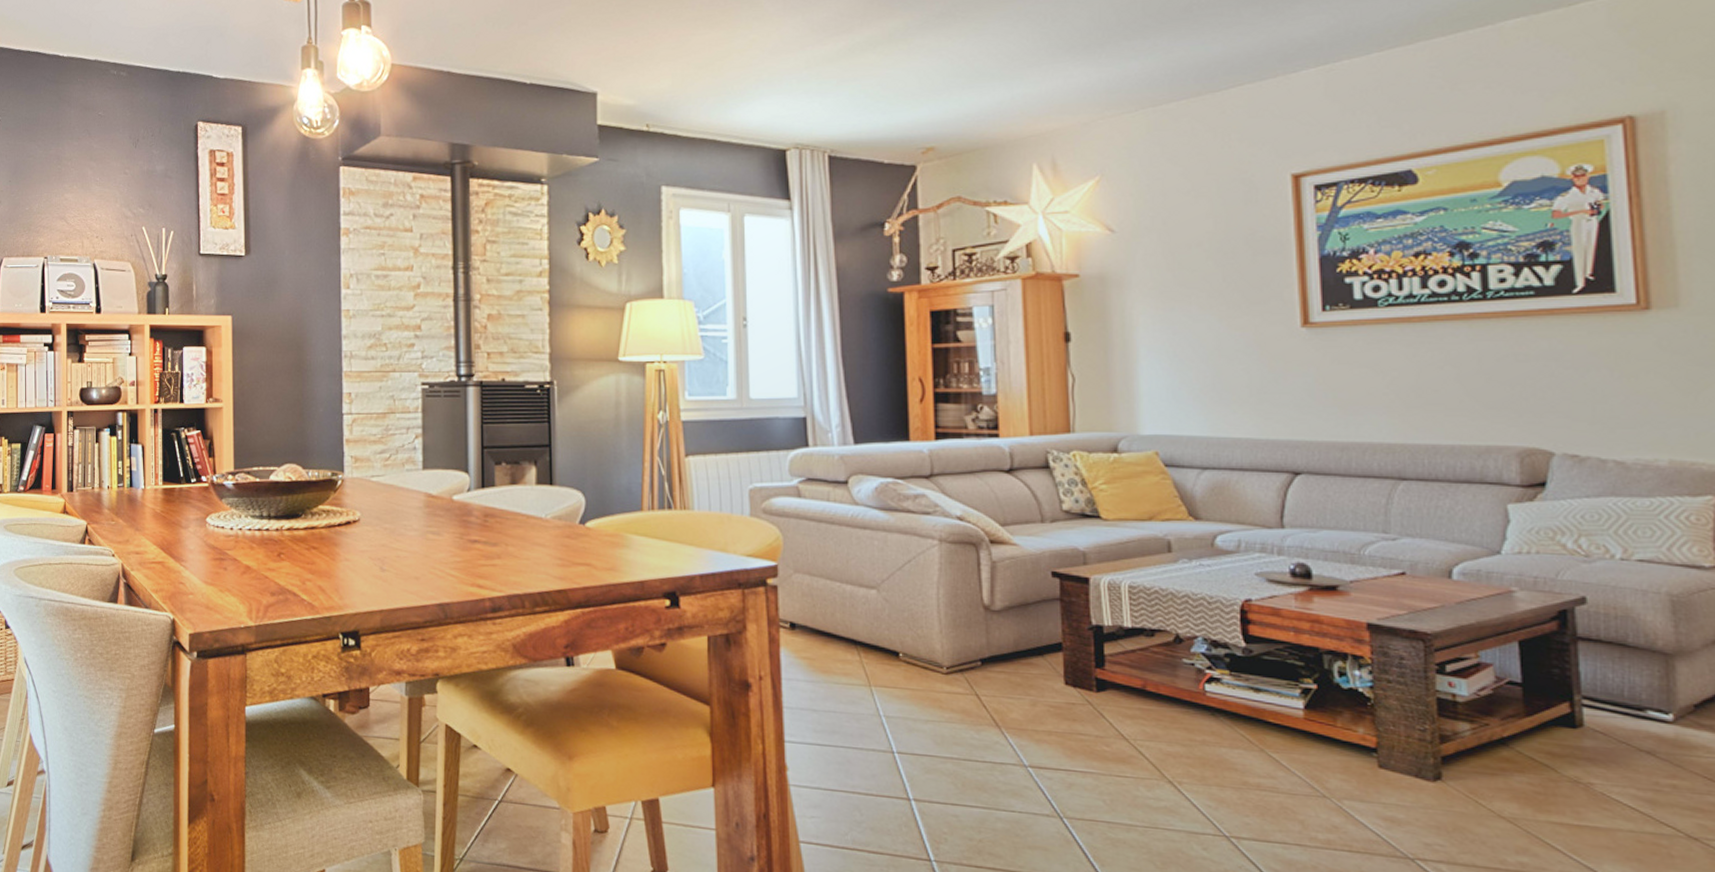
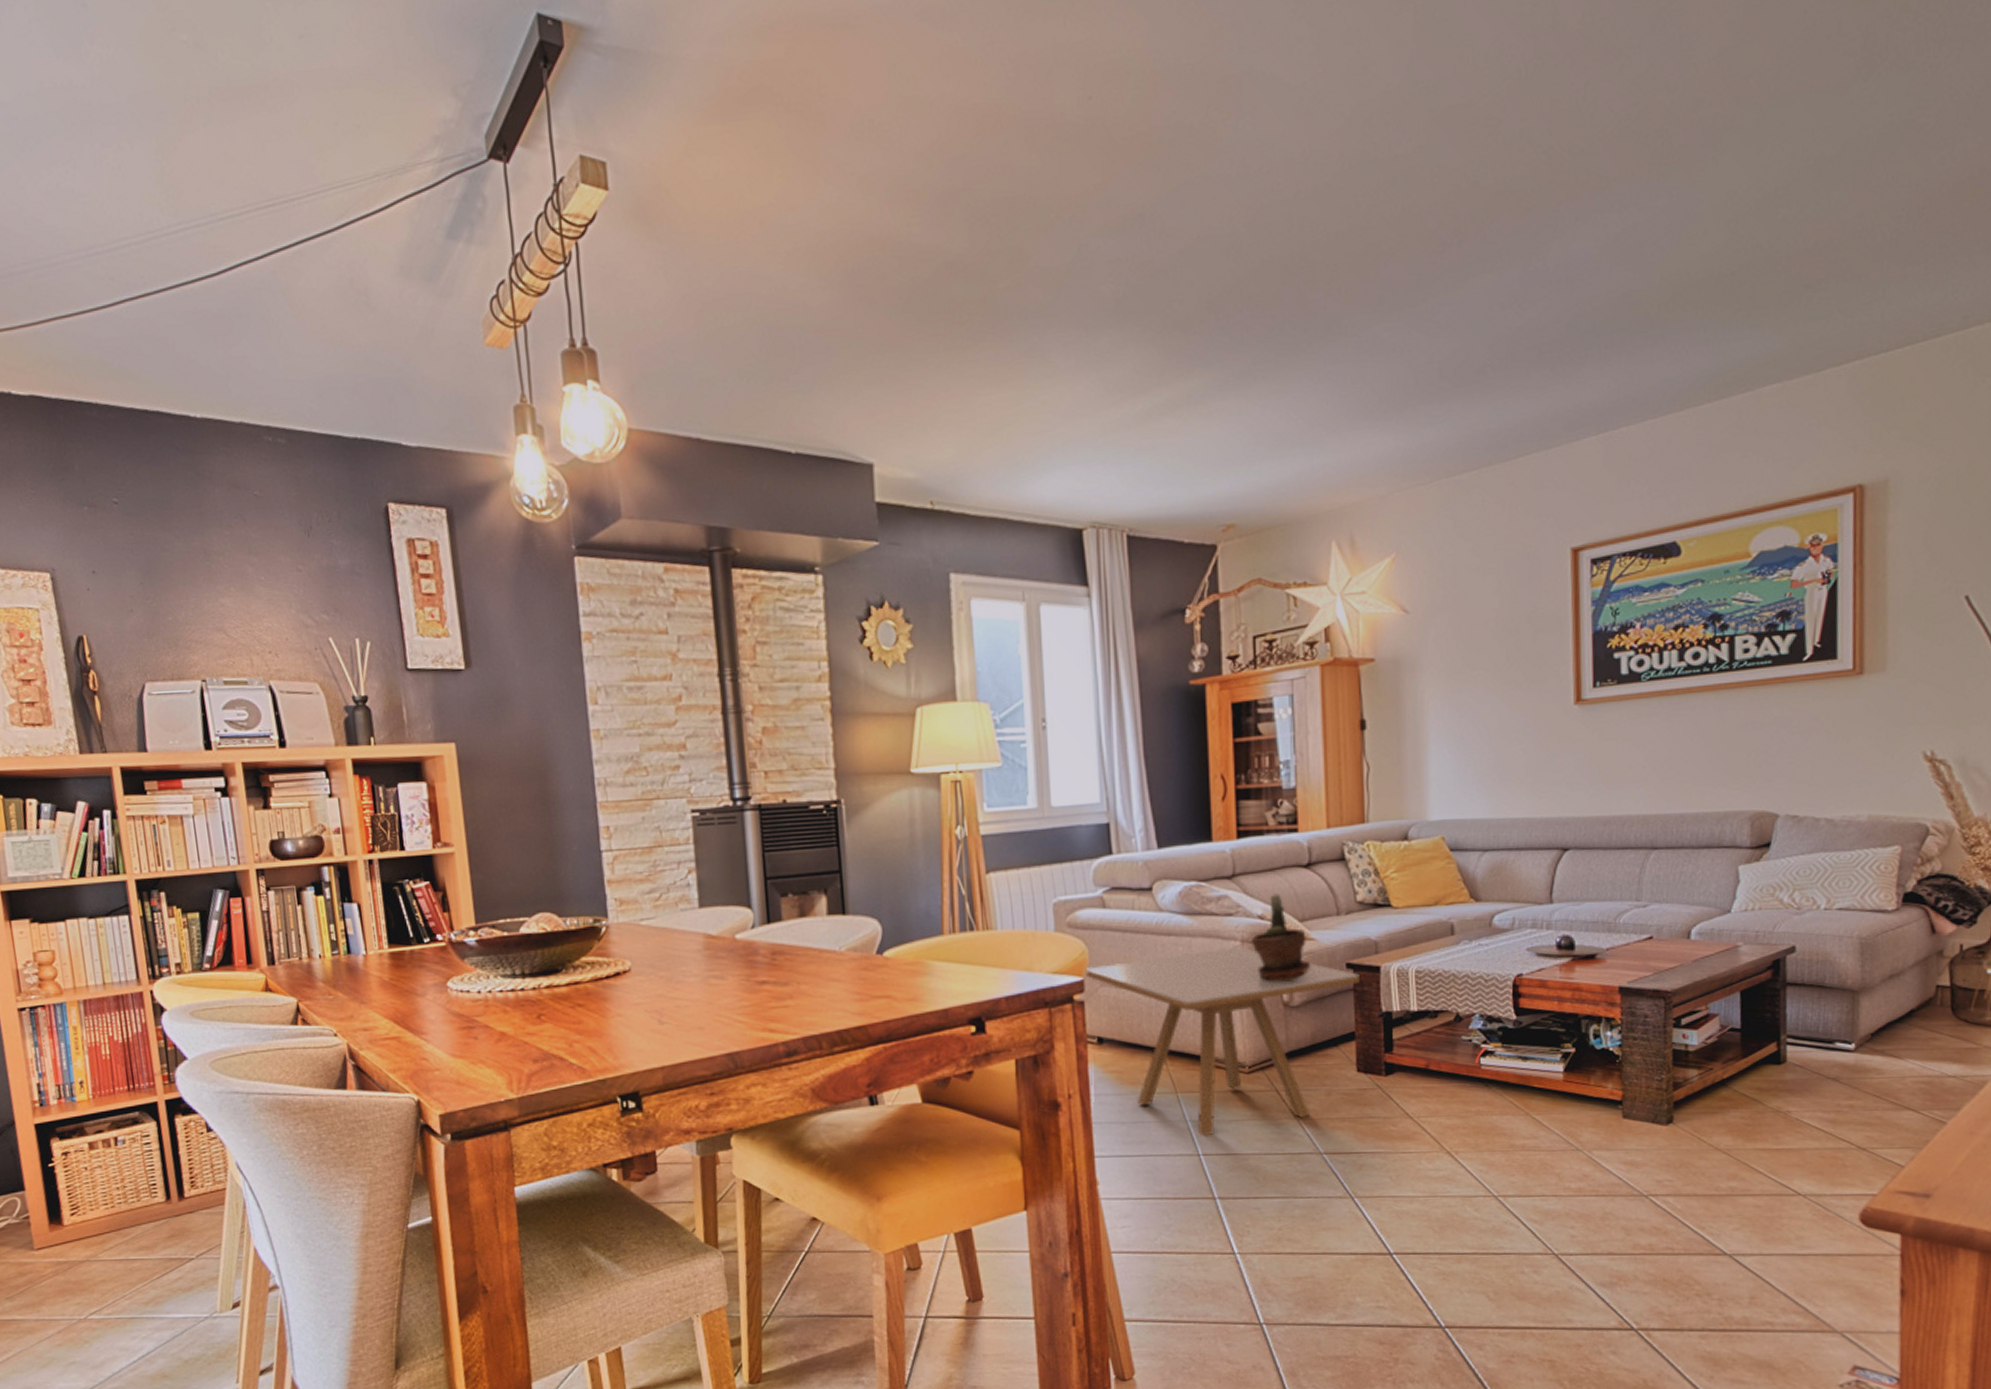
side table: none [779,545,1068,734] -> present [1085,947,1361,1136]
potted plant: none [950,496,1013,585] -> present [1251,893,1311,982]

